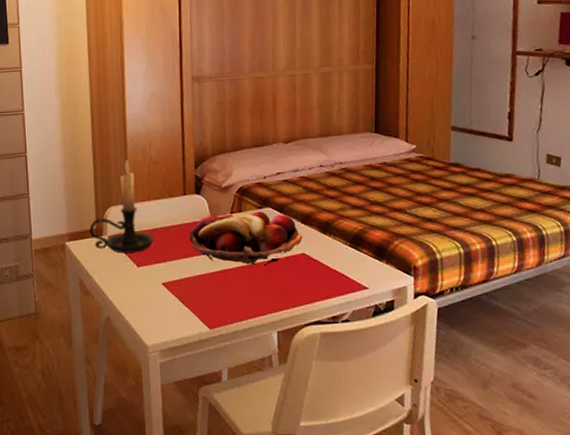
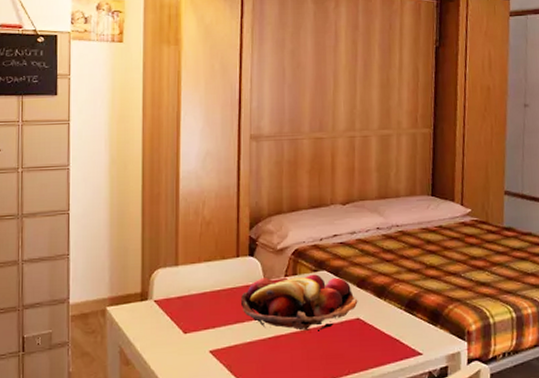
candle holder: present [89,161,154,254] -> none [133,220,203,319]

